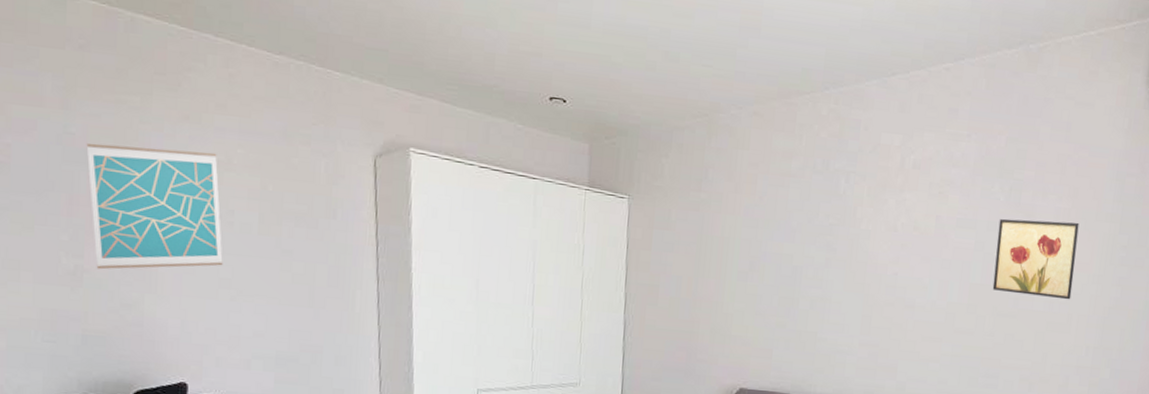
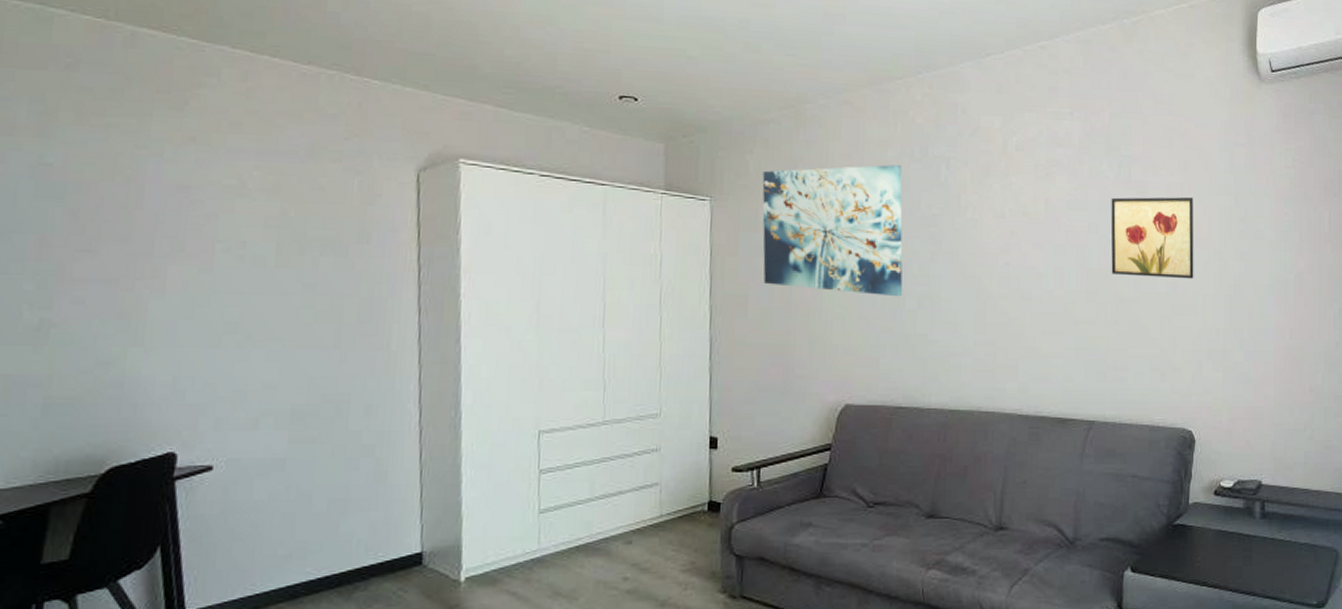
wall art: present [86,143,223,270] -> none [65,174,230,322]
wall art: none [673,174,804,298] -> present [762,164,903,297]

